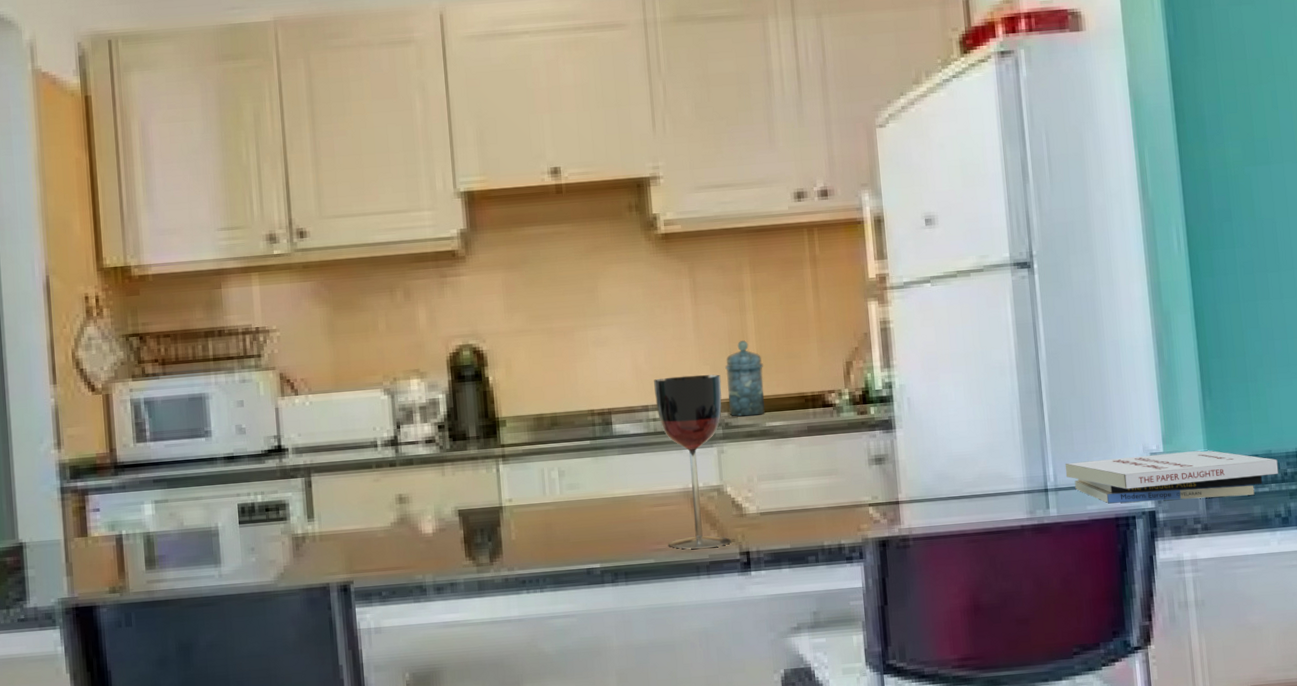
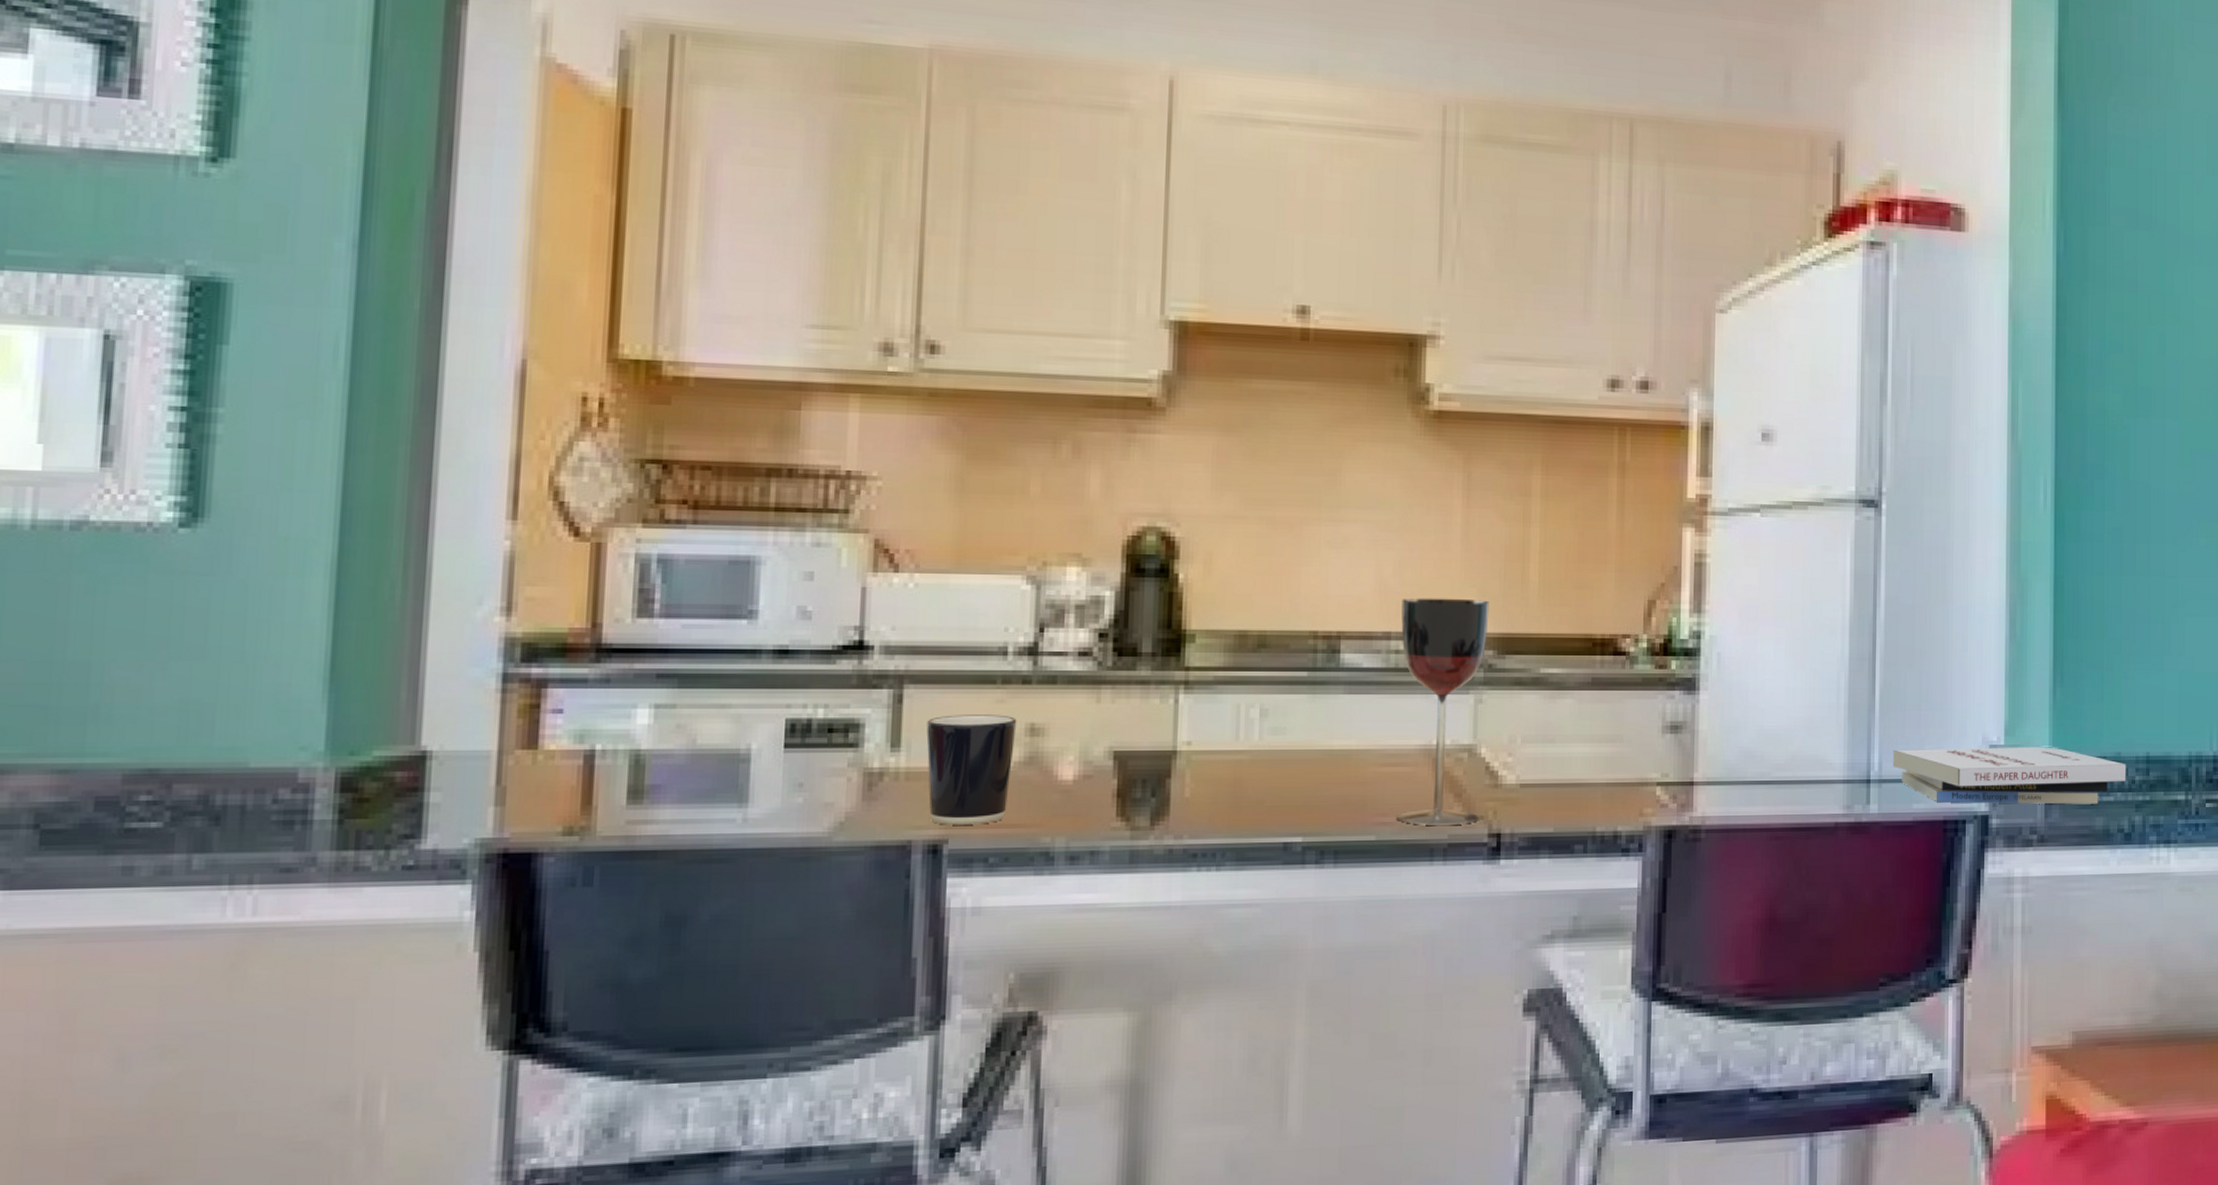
mug: none [329,490,390,571] -> present [926,715,1017,825]
canister: present [725,340,765,417] -> none [1495,560,1546,658]

